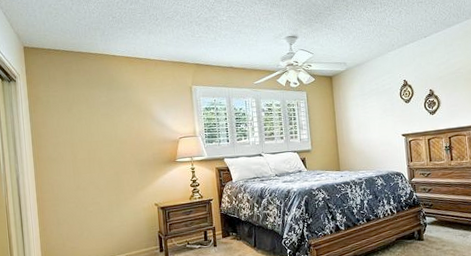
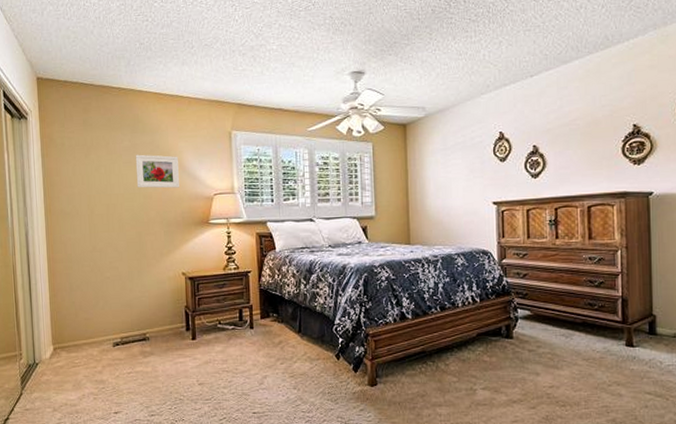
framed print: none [111,107,150,135] -> present [135,154,179,189]

